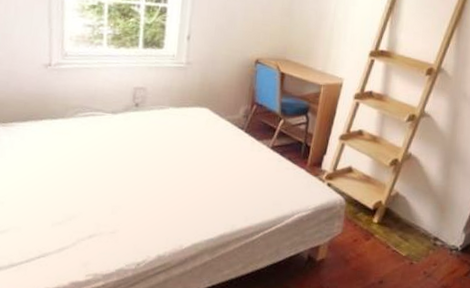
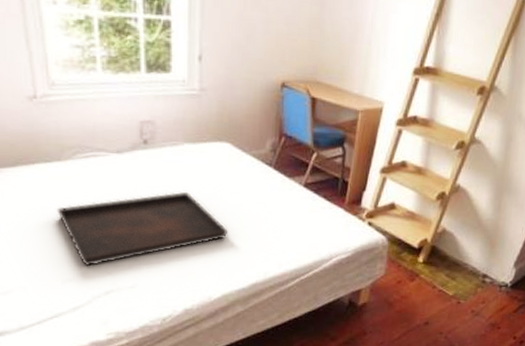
serving tray: none [55,148,202,212] -> present [56,191,229,267]

